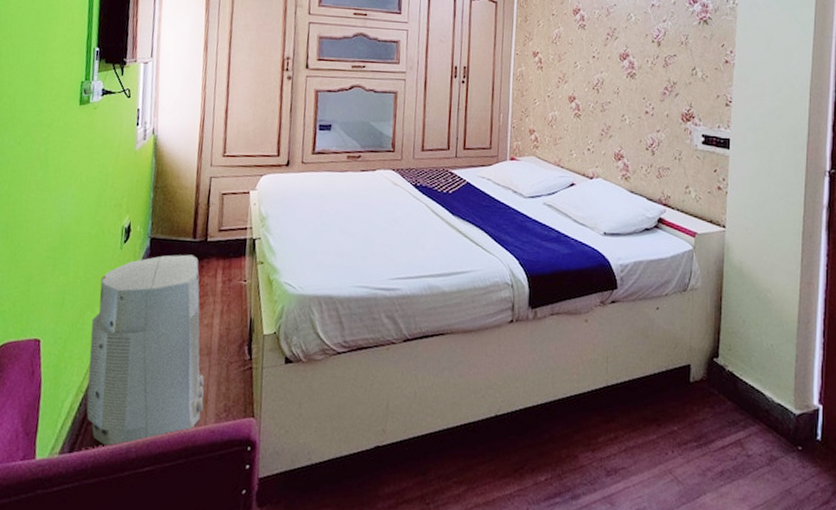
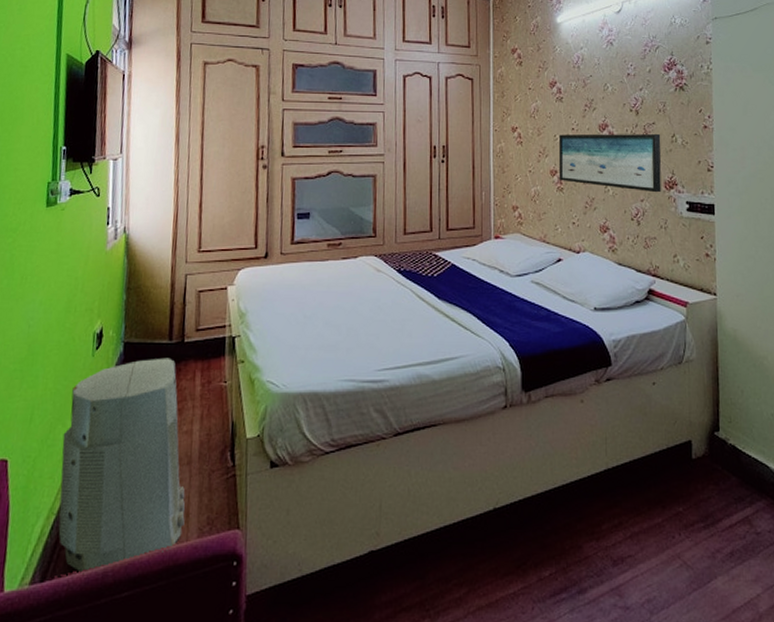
wall art: none [576,61,681,125] -> present [558,133,662,193]

